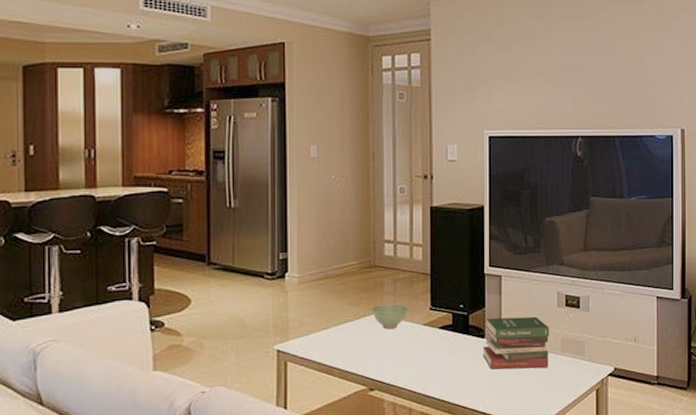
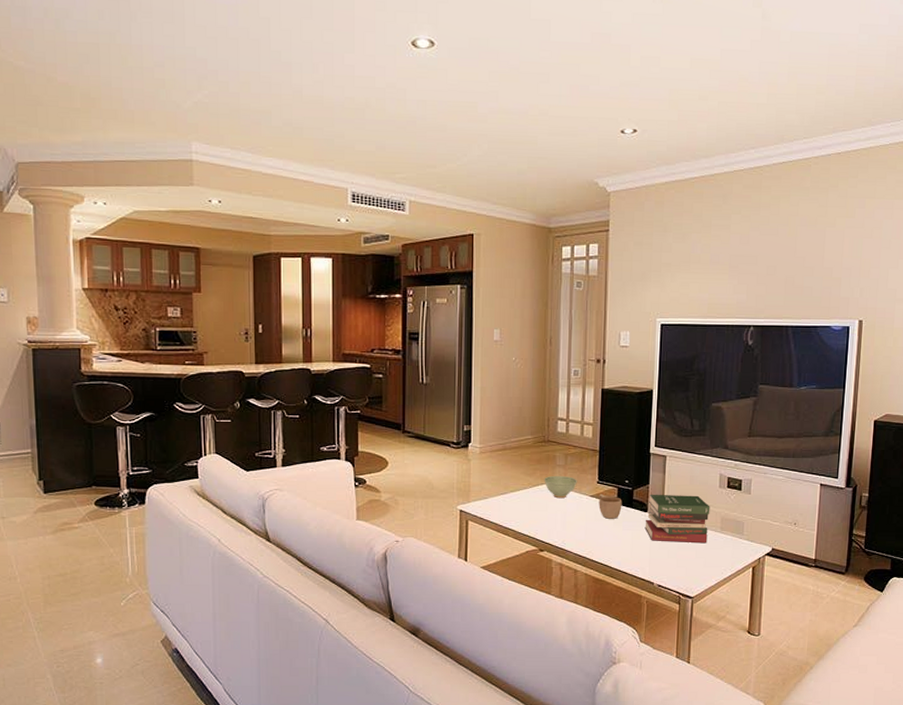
cup: none [432,320,458,349] -> present [599,493,622,519]

